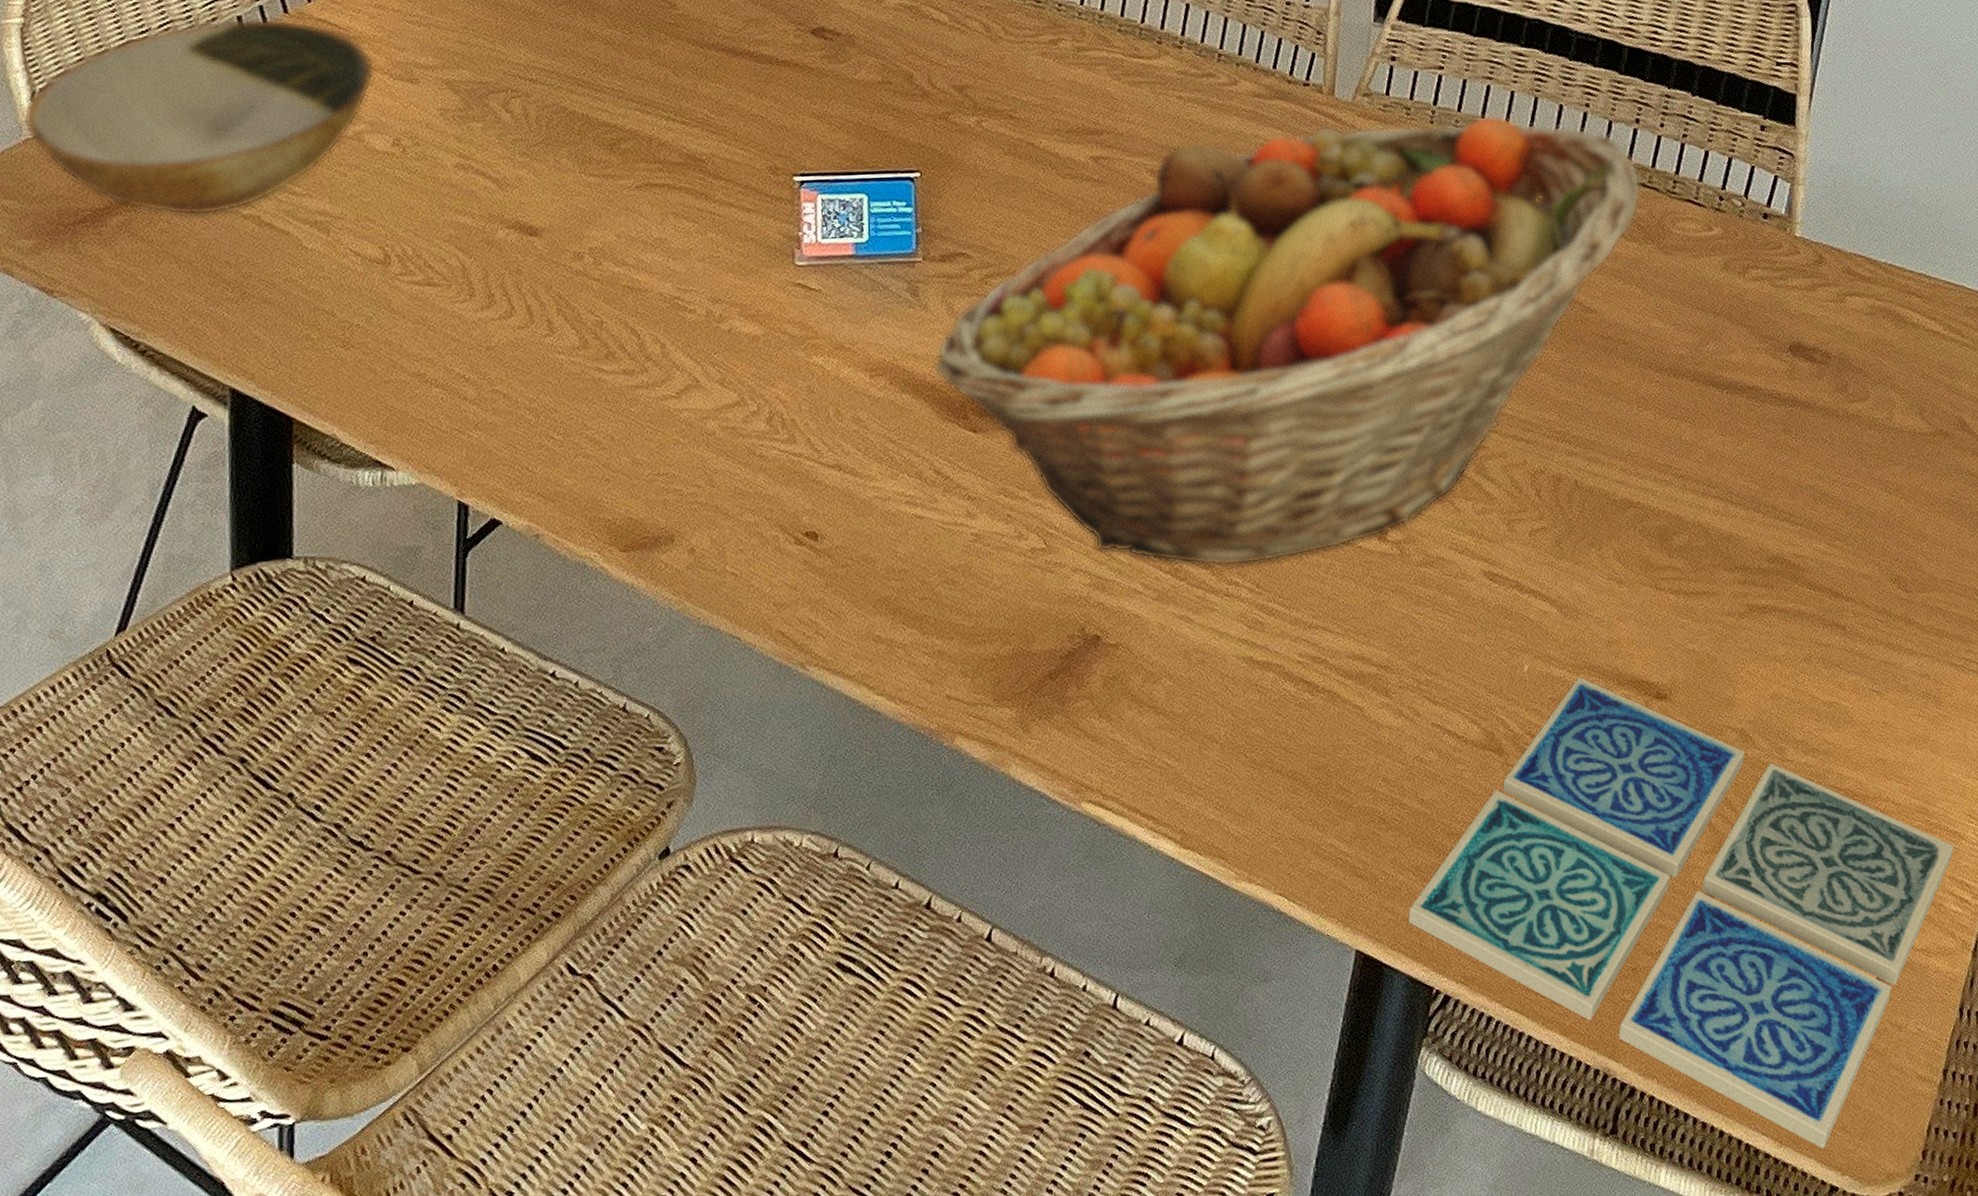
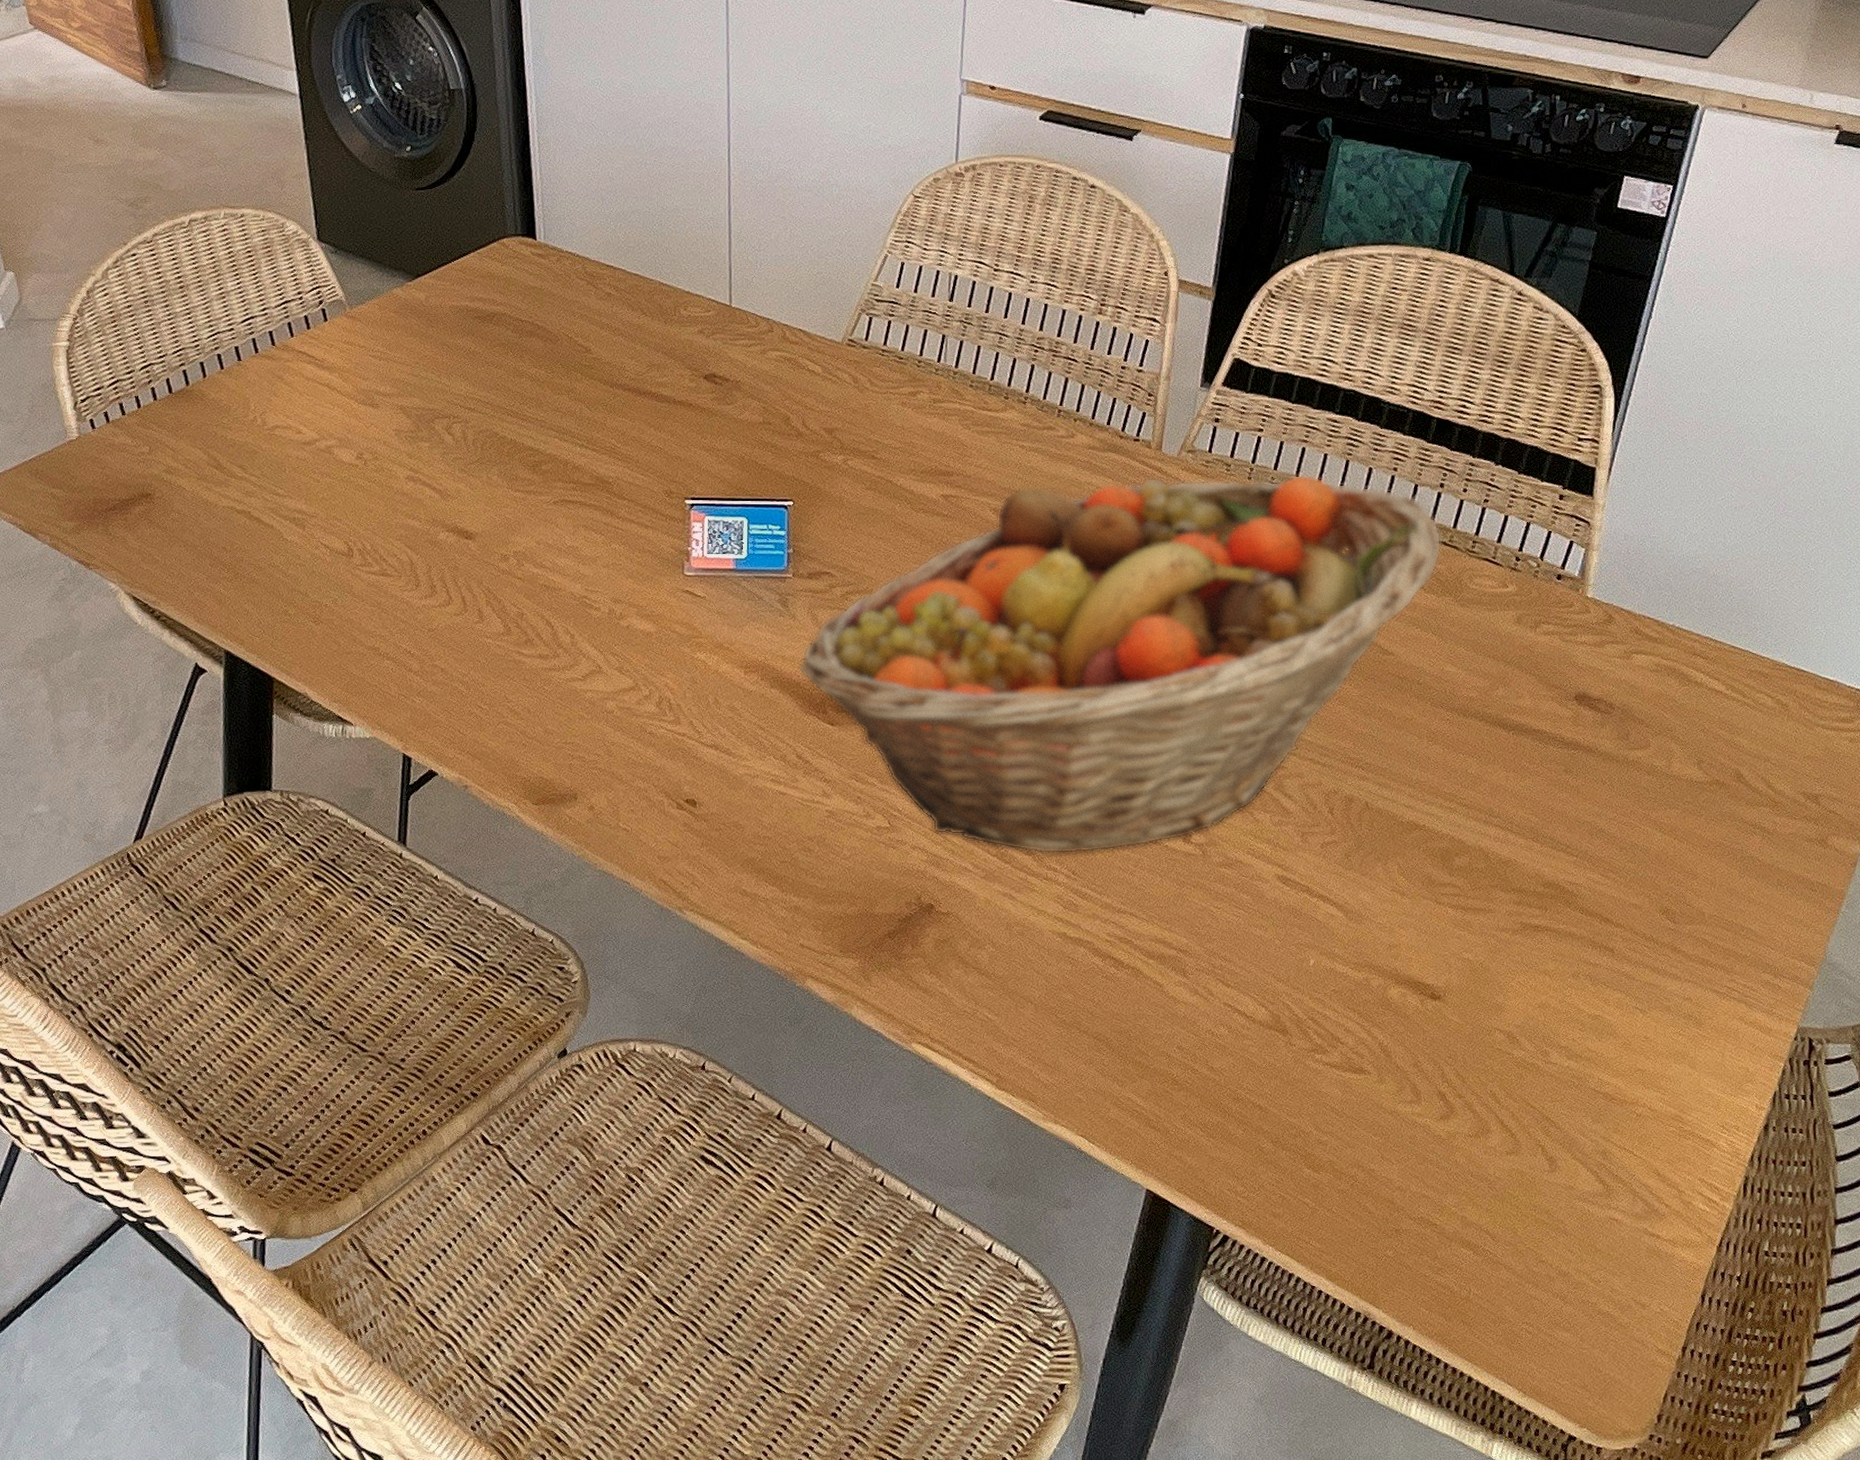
bowl: present [22,18,375,216] -> none [67,348,344,509]
drink coaster: present [1408,676,1954,1149] -> none [1194,973,1706,1403]

